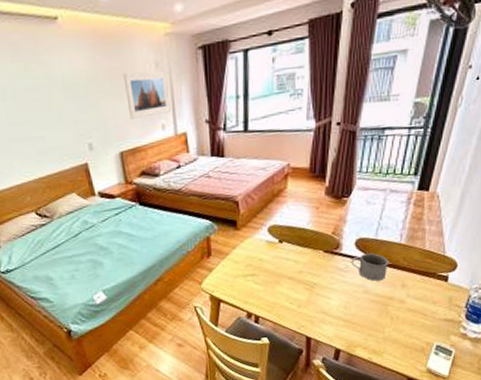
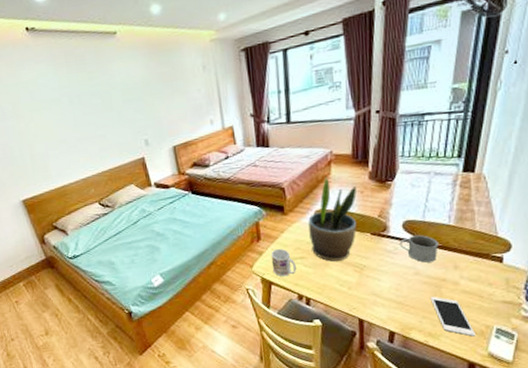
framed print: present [123,70,171,120] -> none [174,72,218,117]
mug: none [221,265,247,295] -> present [271,249,296,277]
potted plant: none [261,190,312,279] -> present [308,176,357,262]
cell phone: none [377,315,416,353] -> present [431,297,476,337]

